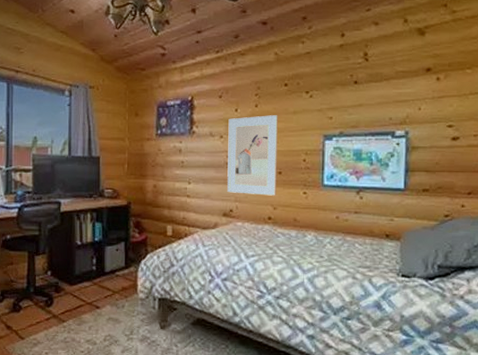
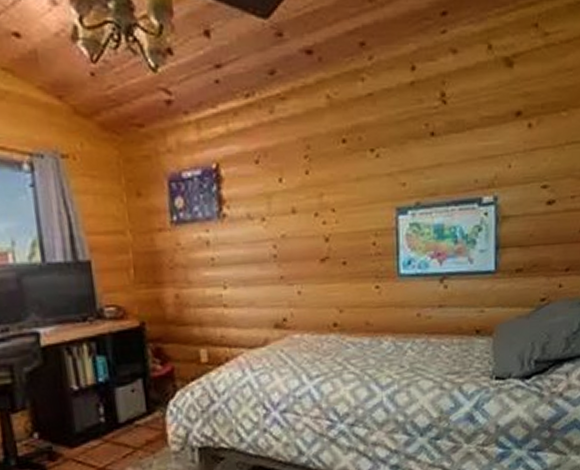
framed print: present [227,115,278,196] -> none [271,184,342,296]

